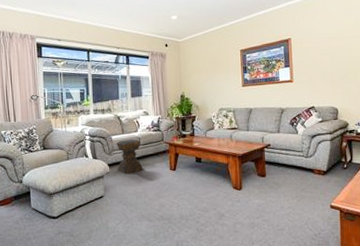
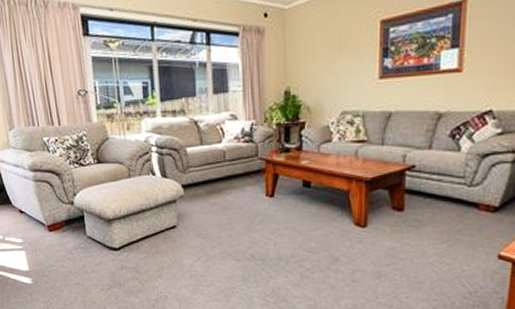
stool: present [116,139,143,174] -> none [193,152,228,199]

